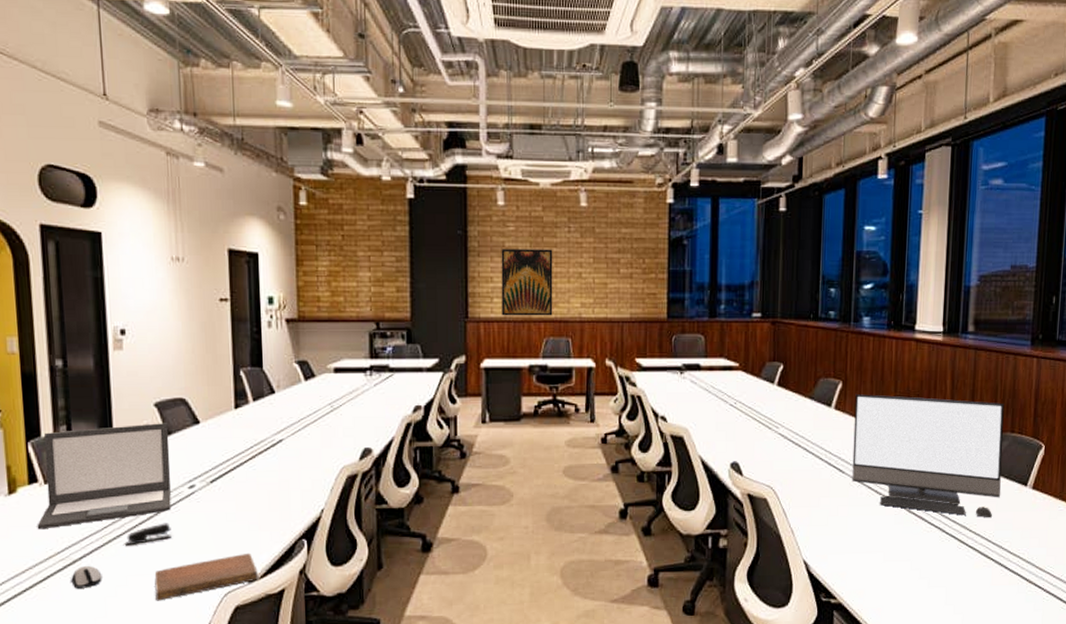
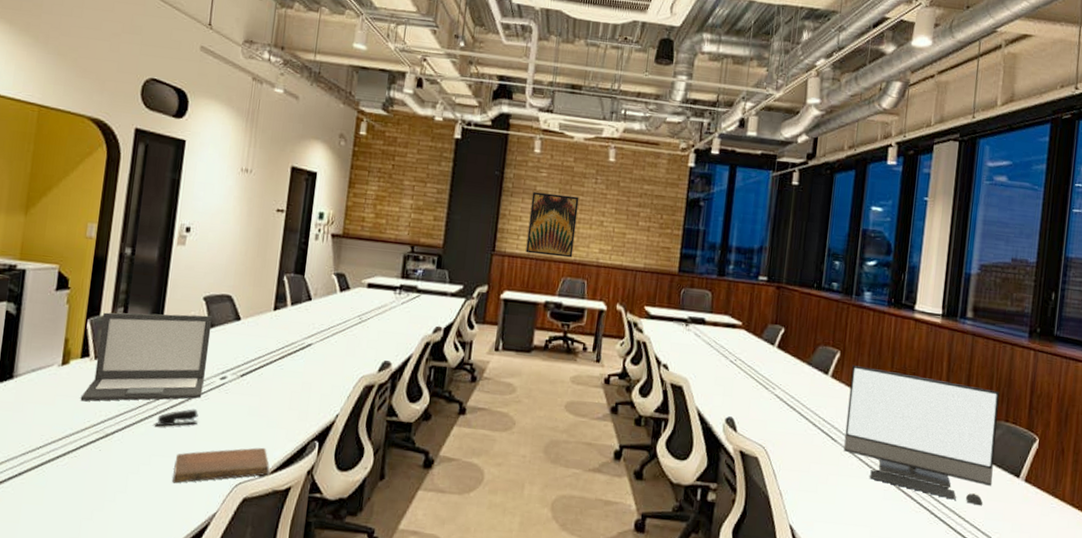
computer mouse: present [71,565,102,589] -> none [100,440,129,462]

